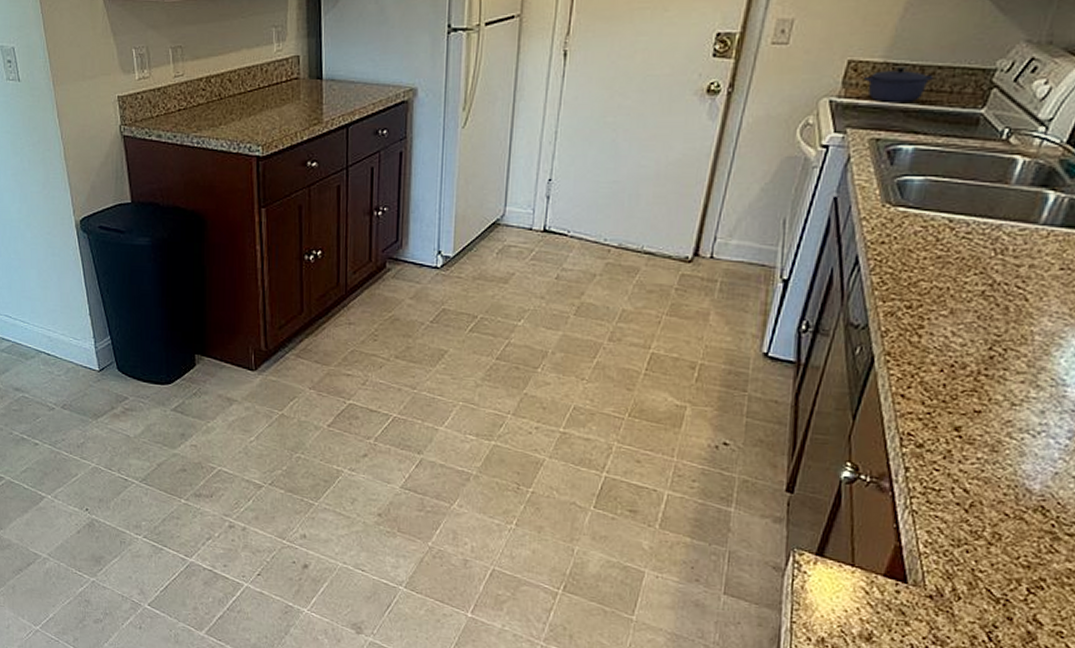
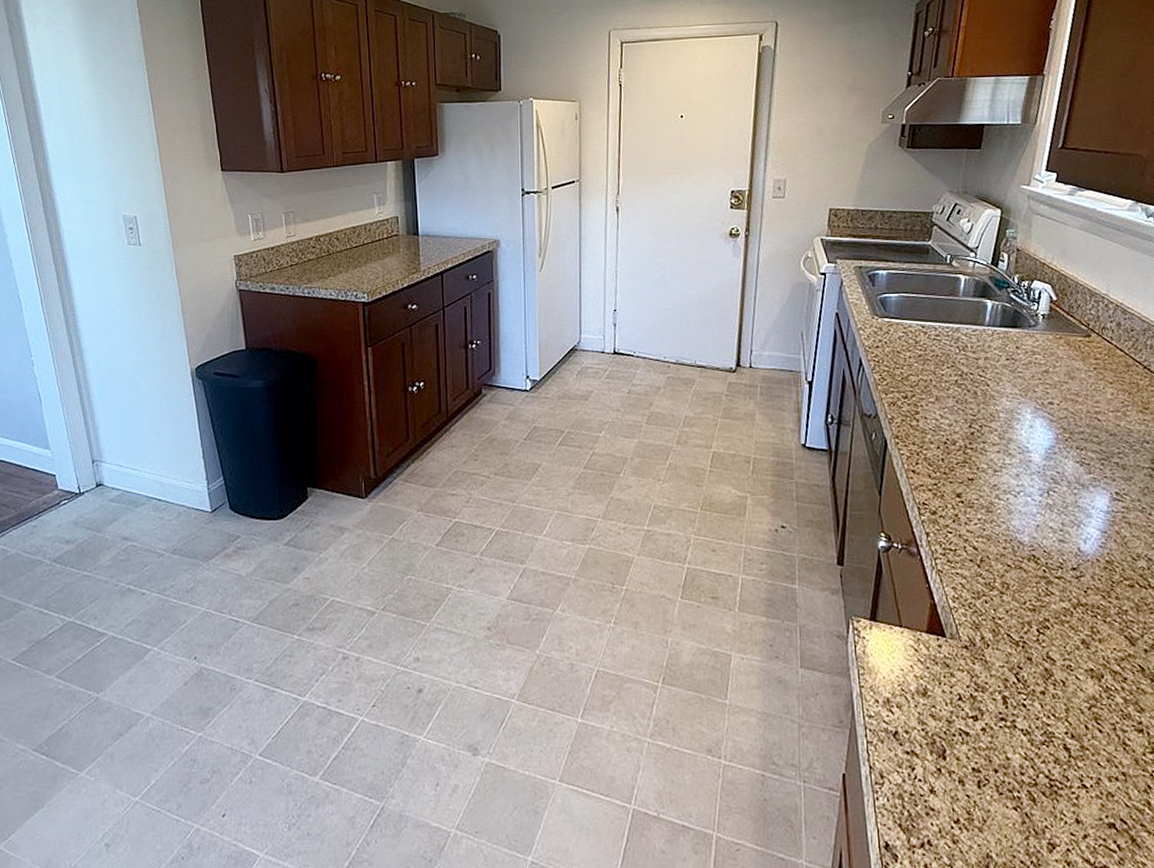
cooking pot: present [864,65,934,104] -> none [843,211,891,240]

